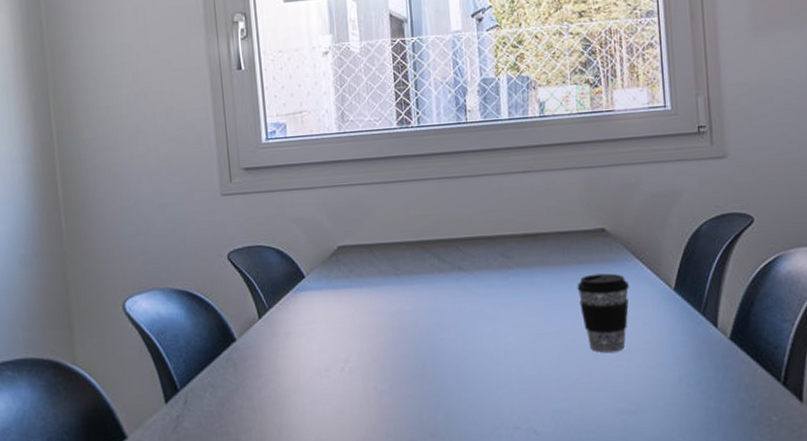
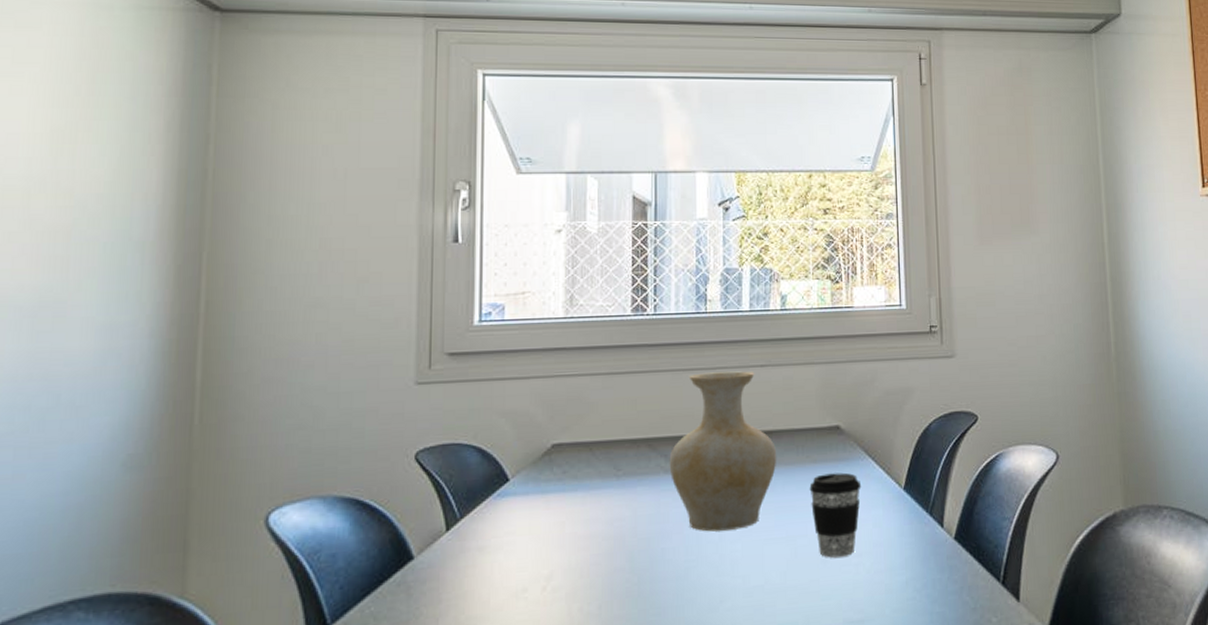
vase: none [441,177,544,325] -> present [669,371,777,532]

